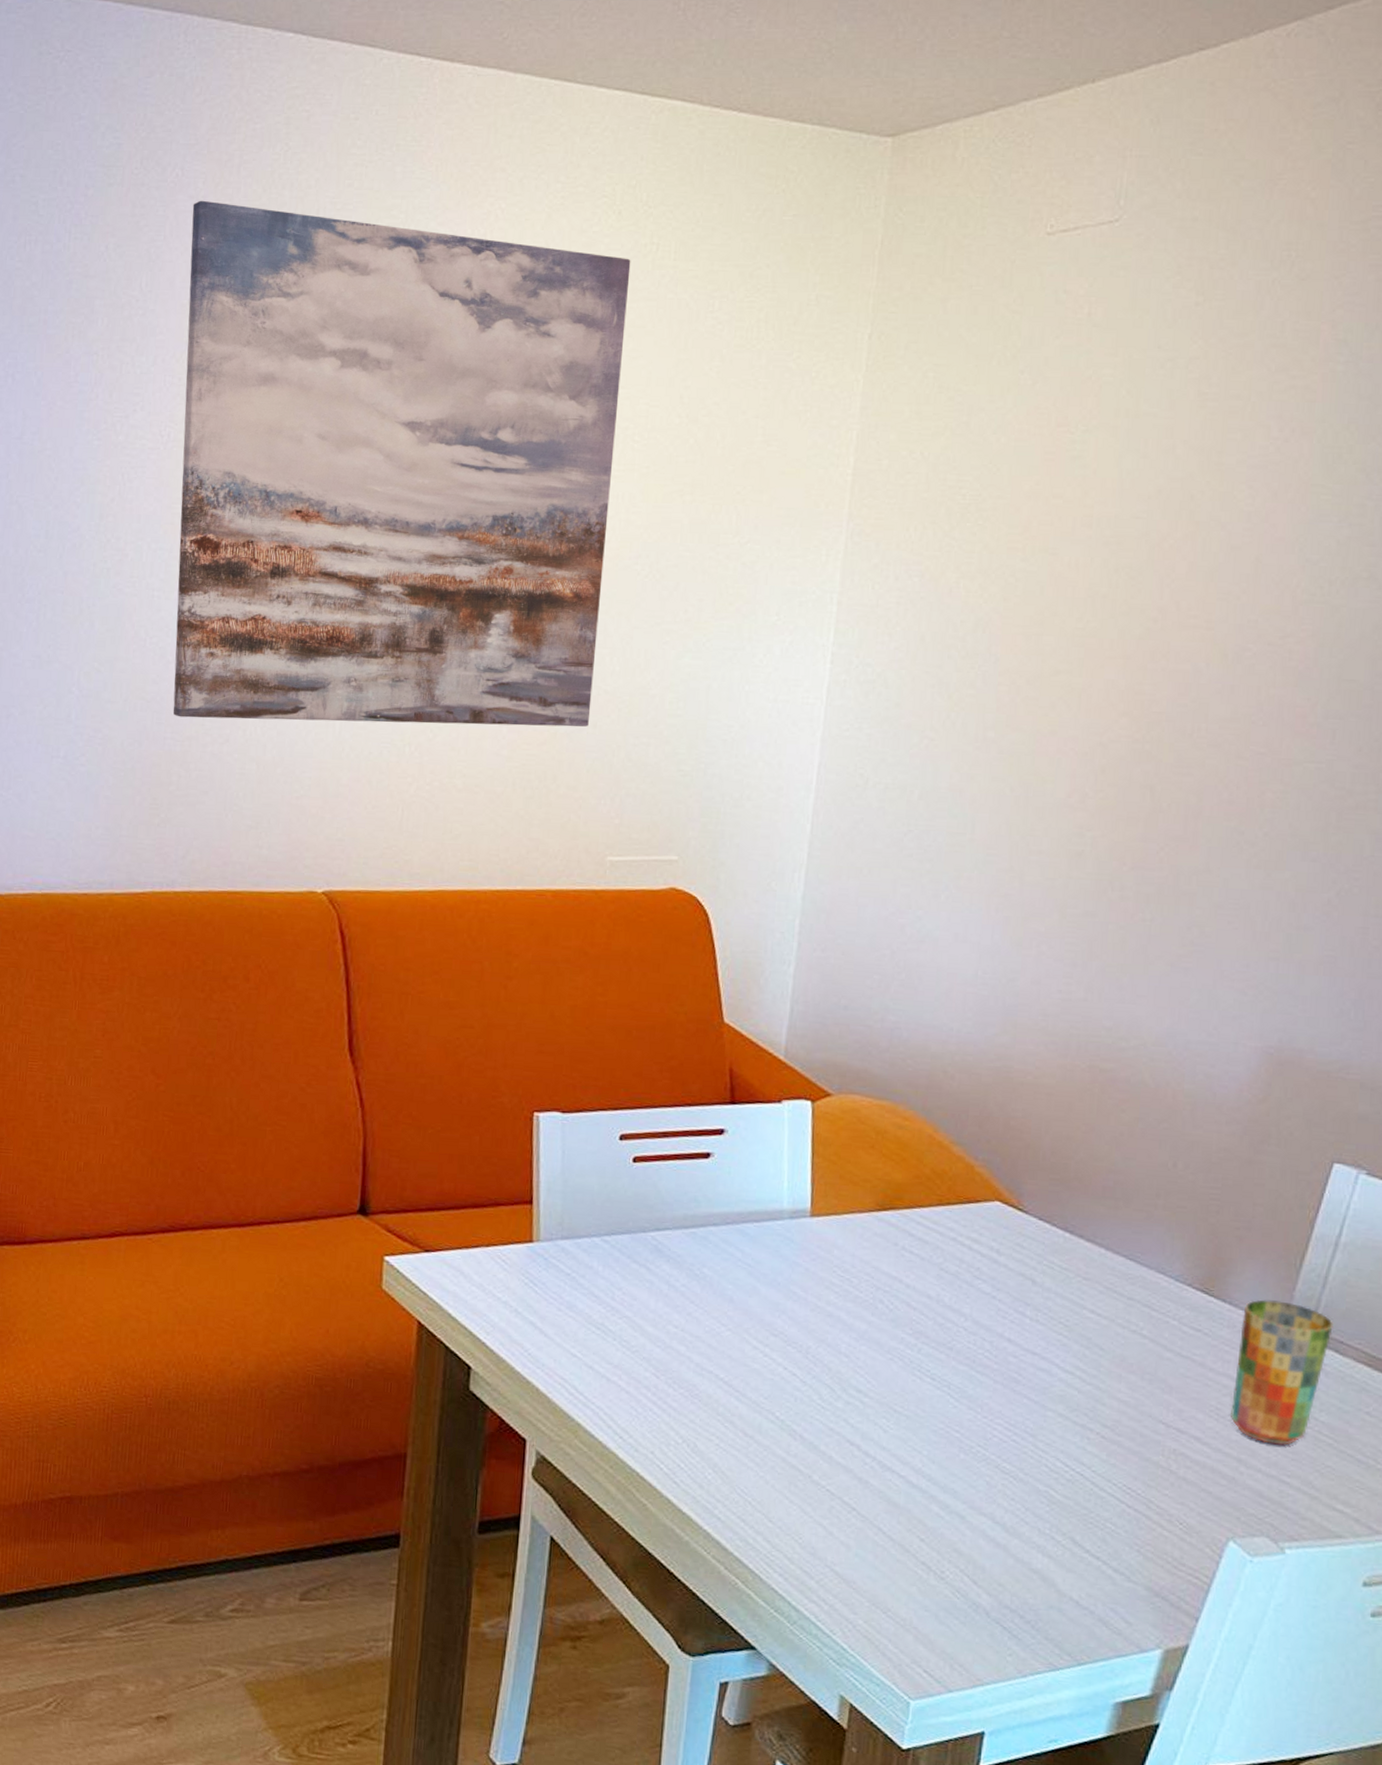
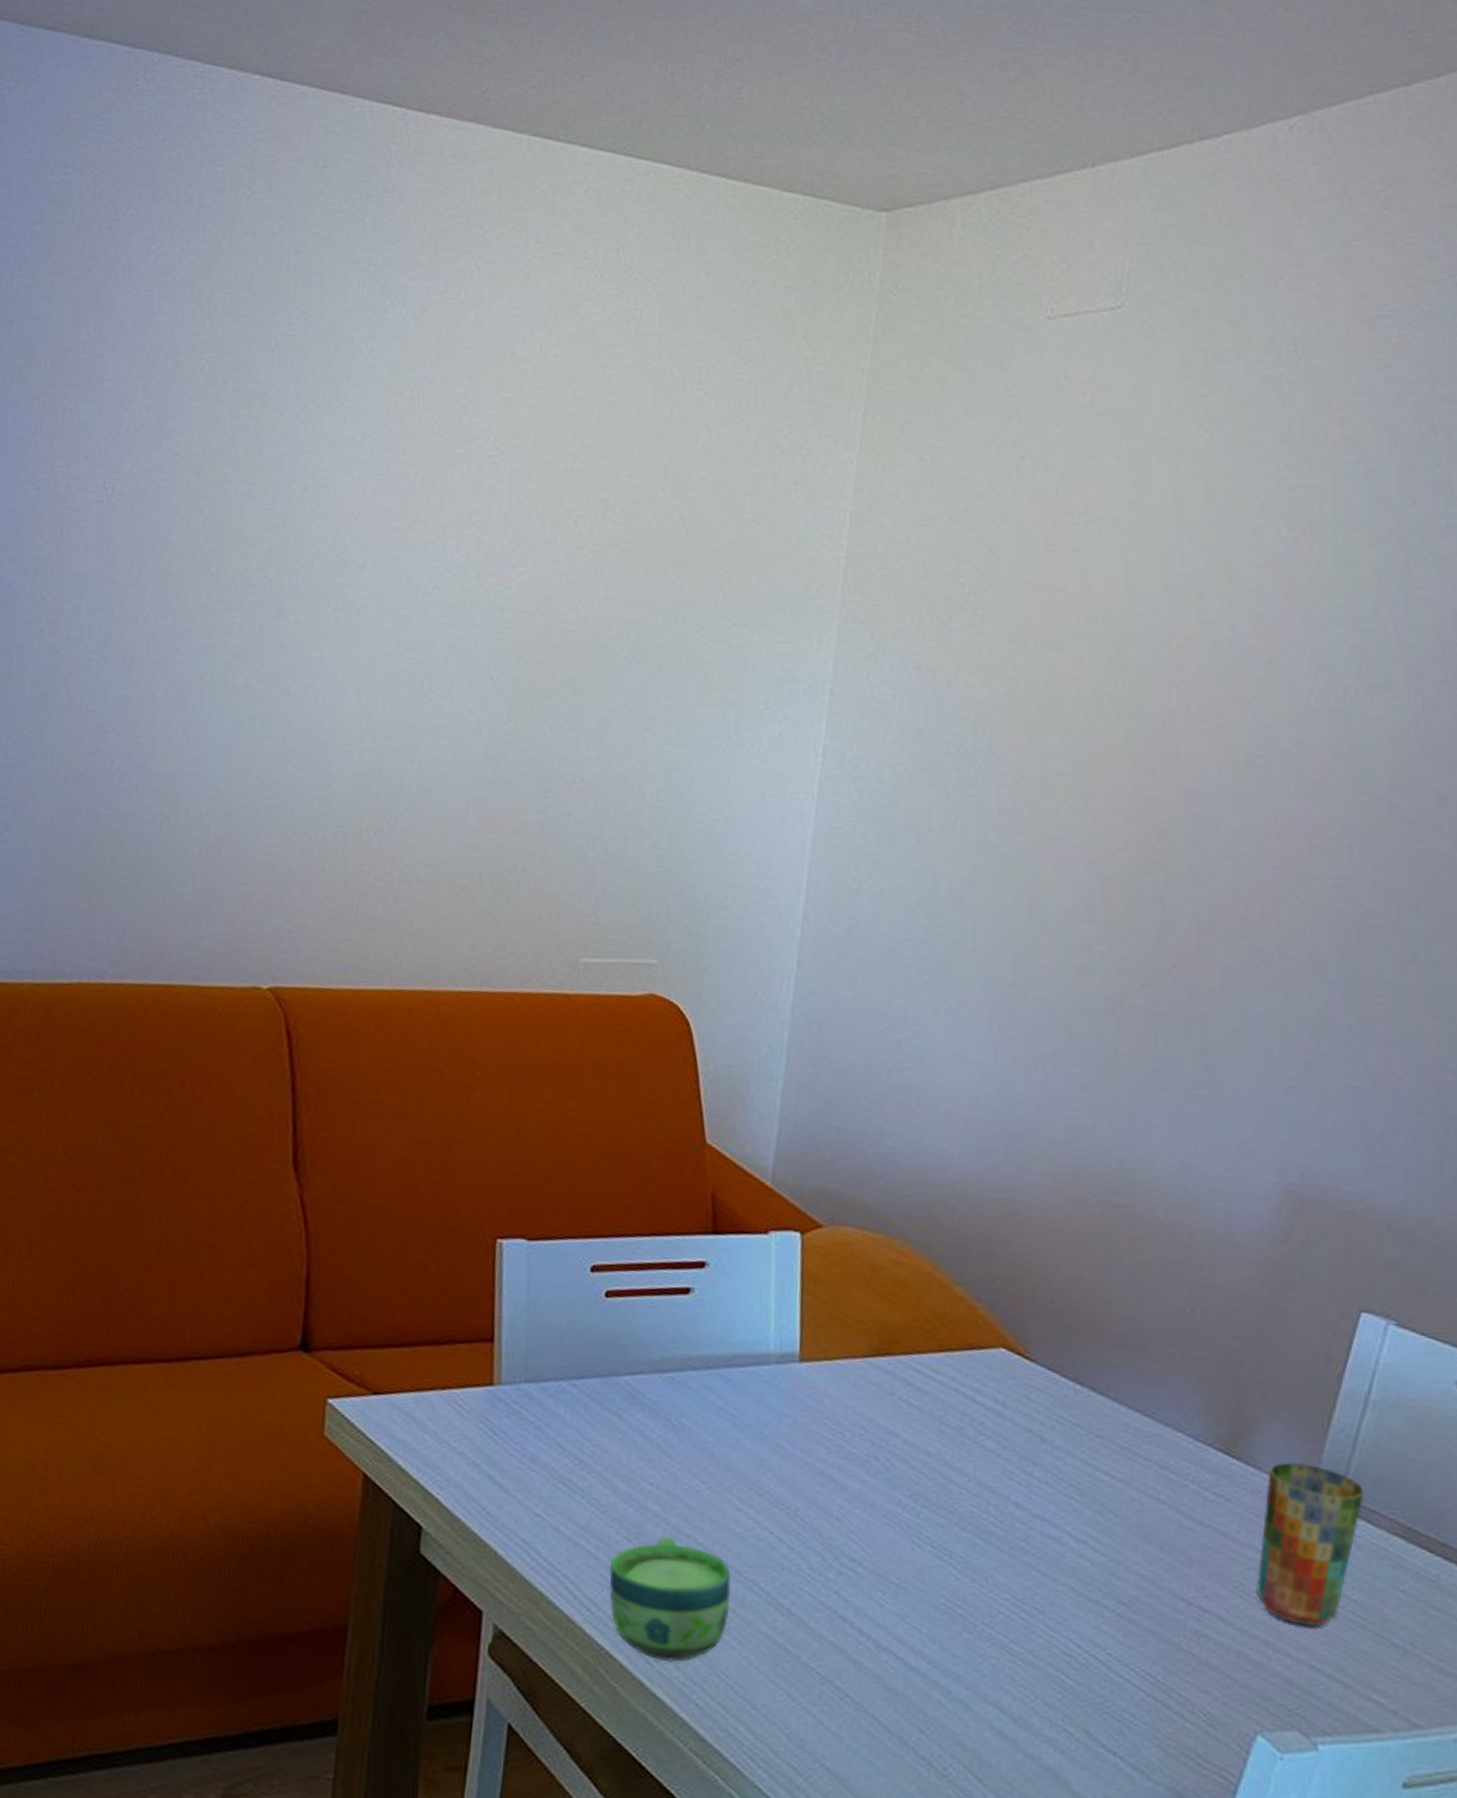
wall art: present [173,200,631,727] -> none [108,243,614,817]
cup: none [639,1373,749,1482] -> present [609,1537,731,1663]

